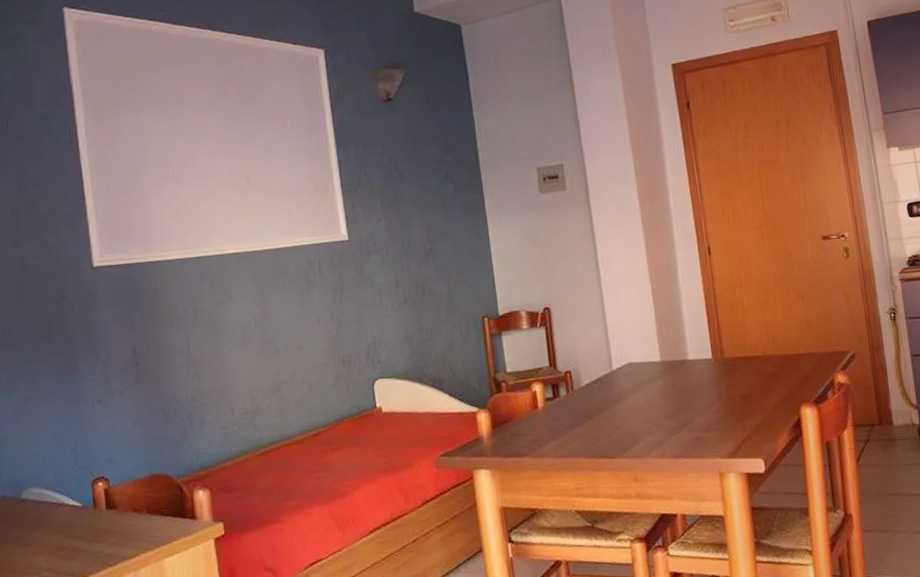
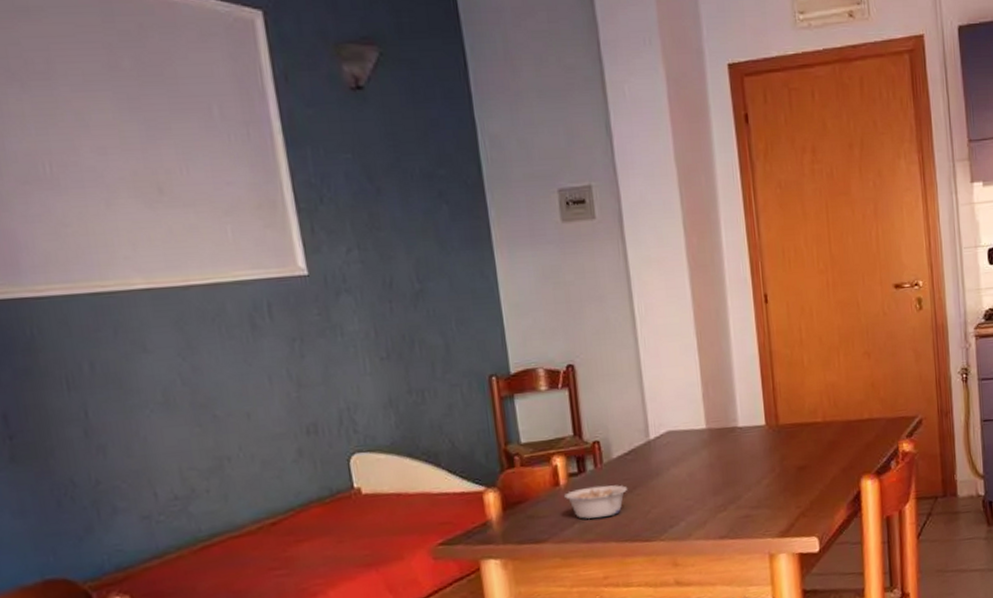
legume: none [541,408,595,438] -> present [563,485,628,520]

